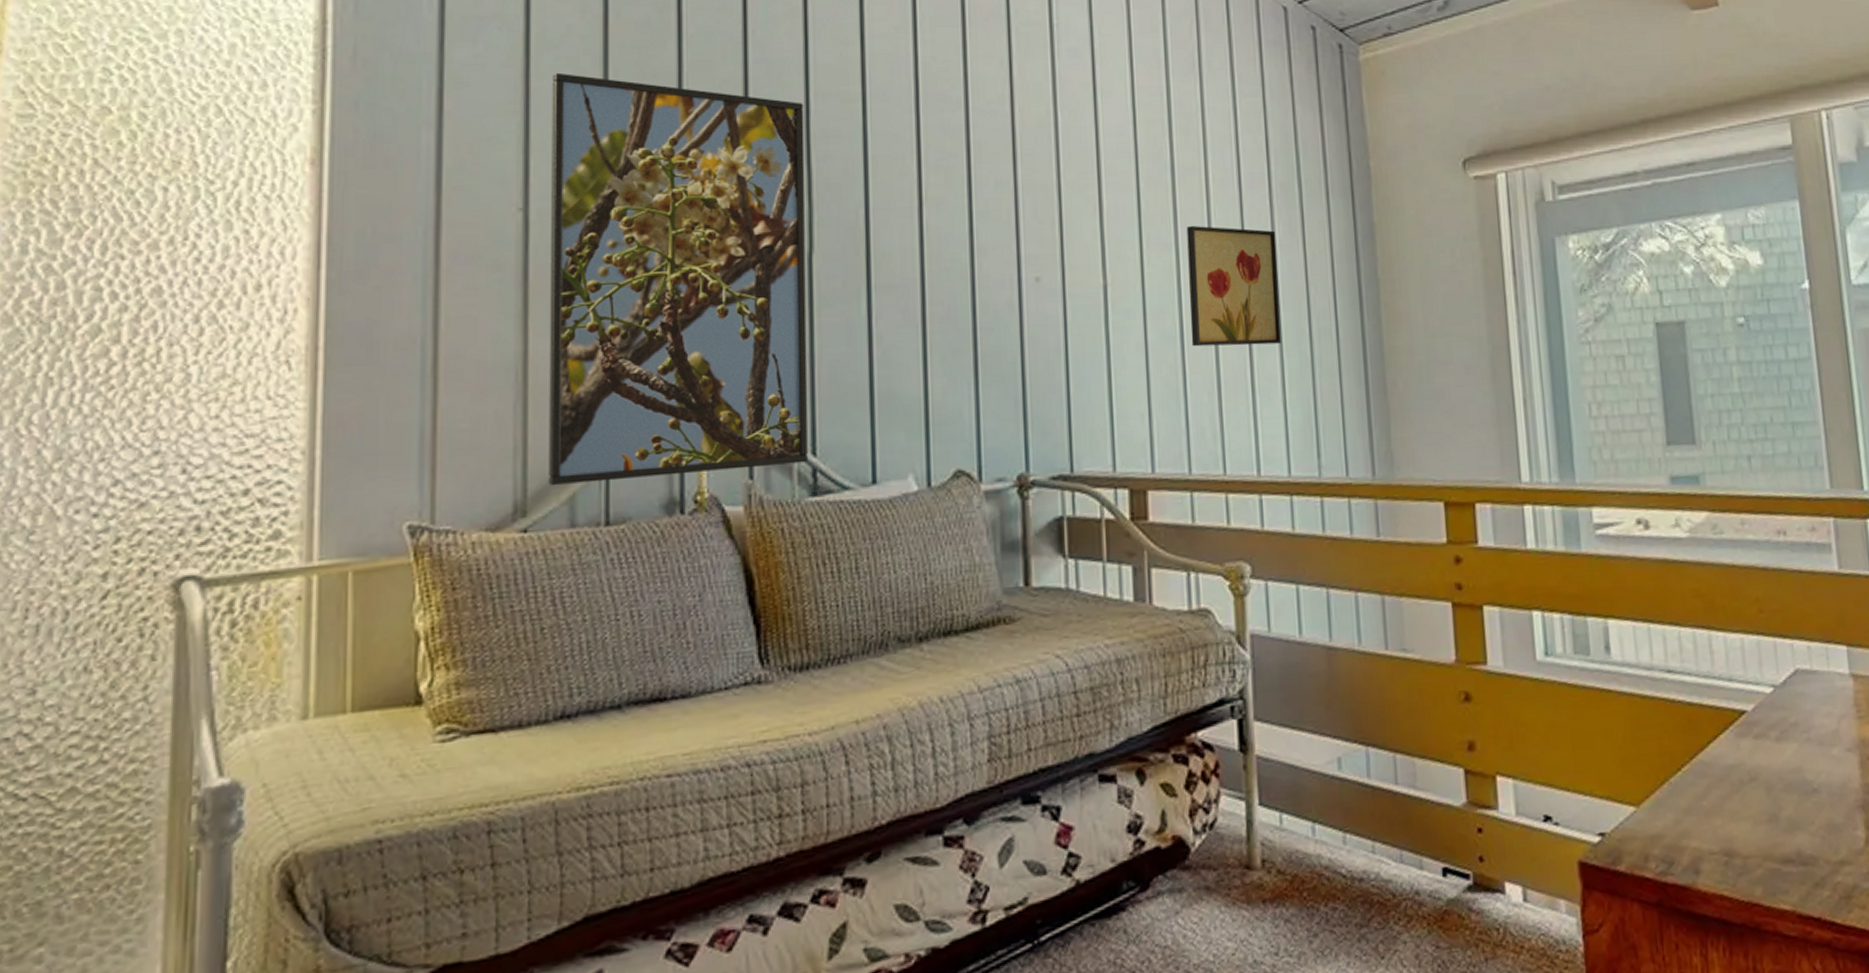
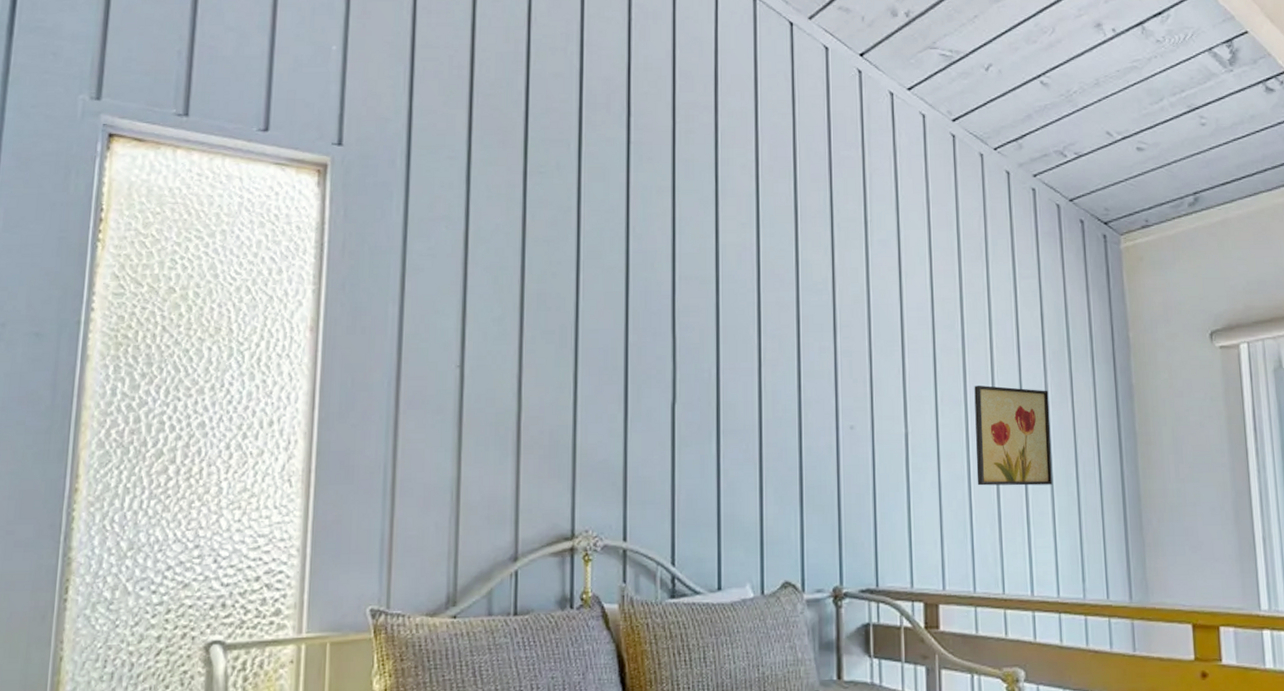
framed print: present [549,72,809,485] -> none [473,261,671,582]

